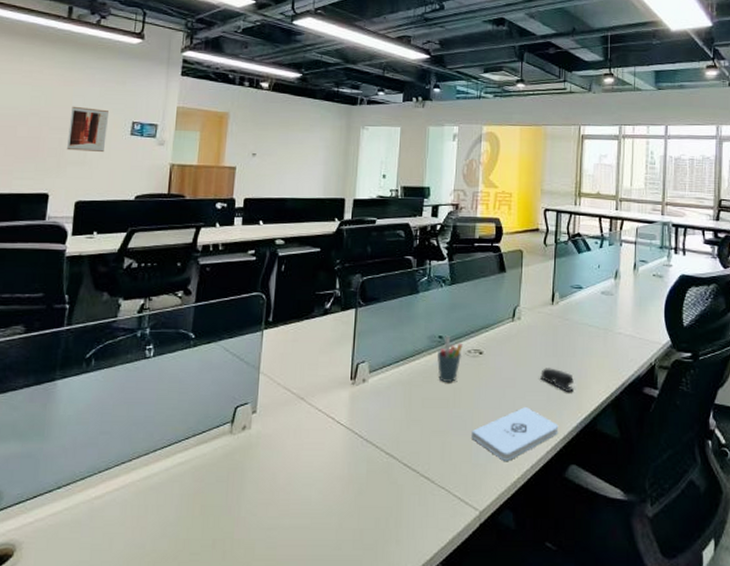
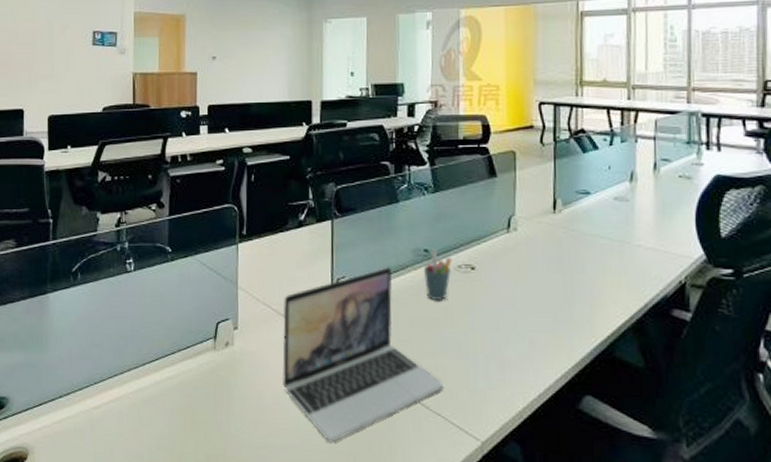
wall art: present [67,106,108,153] -> none [35,19,70,65]
laptop: none [297,352,449,520] -> present [282,267,443,443]
notepad: present [471,406,559,461] -> none [467,328,569,388]
stapler: present [540,368,574,393] -> none [544,285,585,315]

